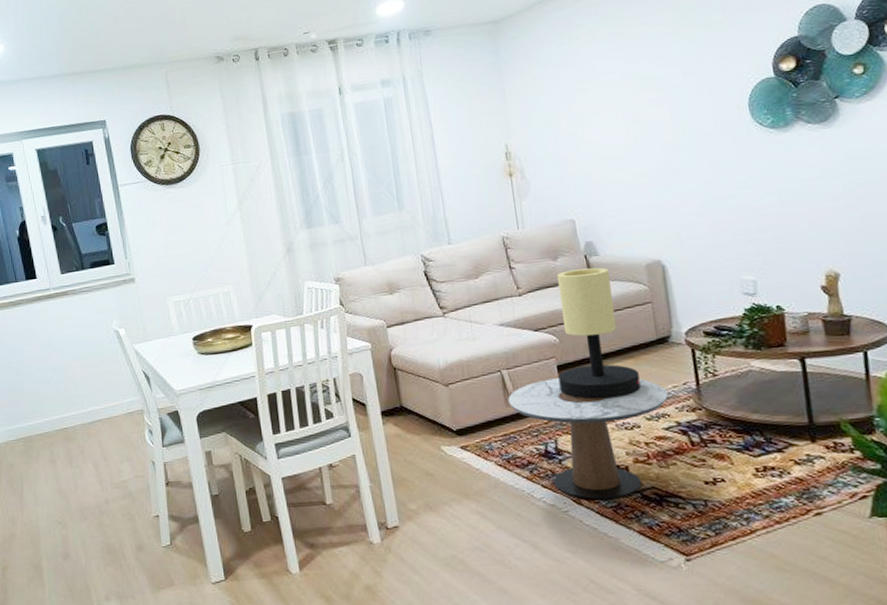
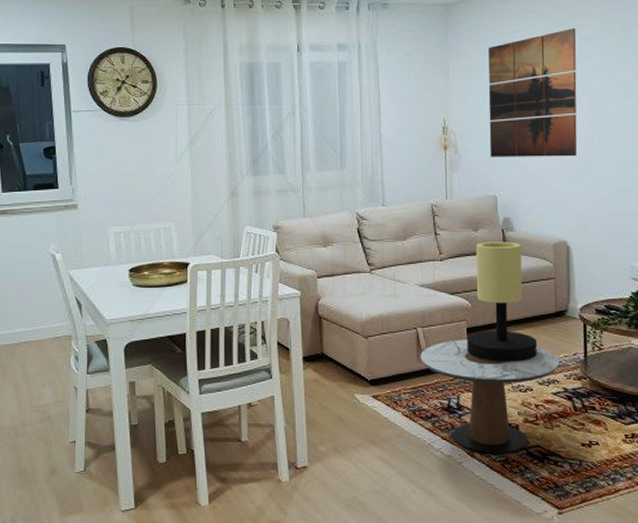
wall art: none [547,25,662,179] -> present [488,27,578,157]

